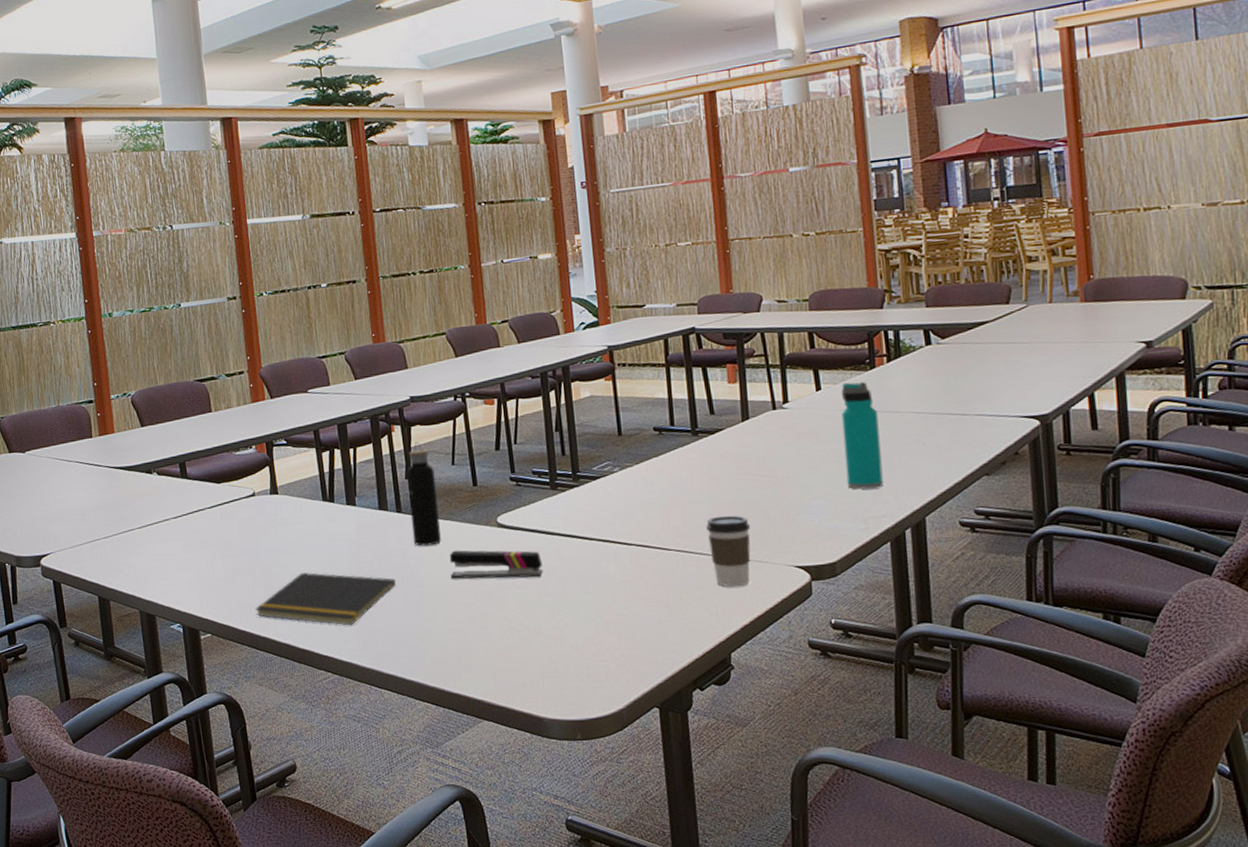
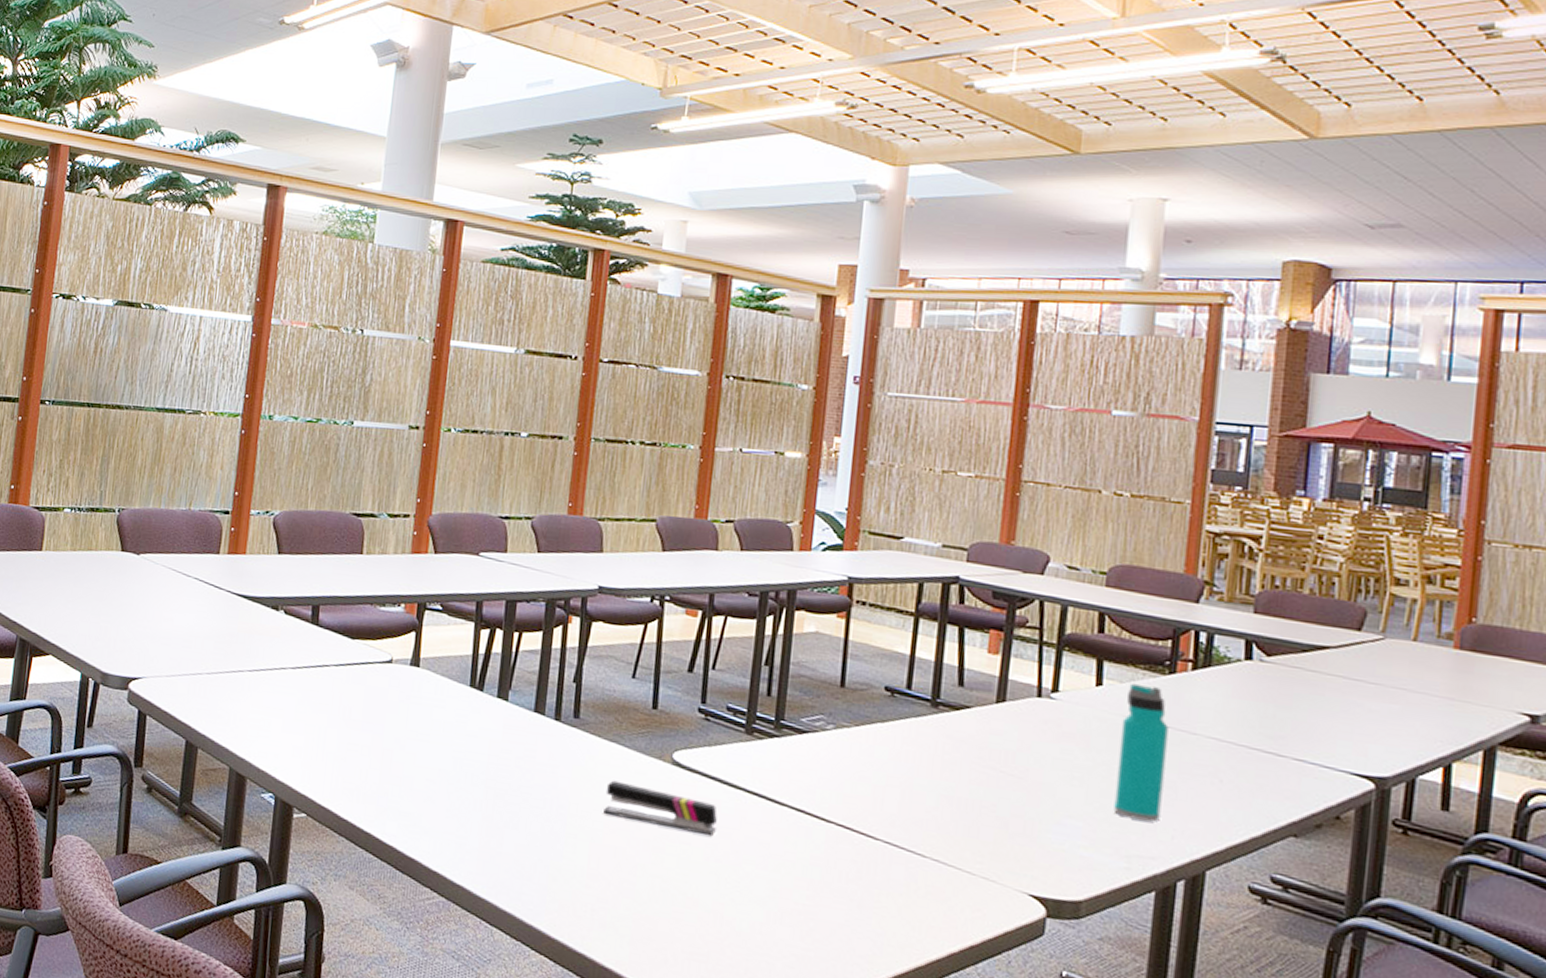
notepad: present [255,572,397,626] -> none [363,766,538,843]
water bottle: present [406,441,441,546] -> none [567,641,609,769]
coffee cup: present [706,515,751,587] -> none [926,811,982,904]

